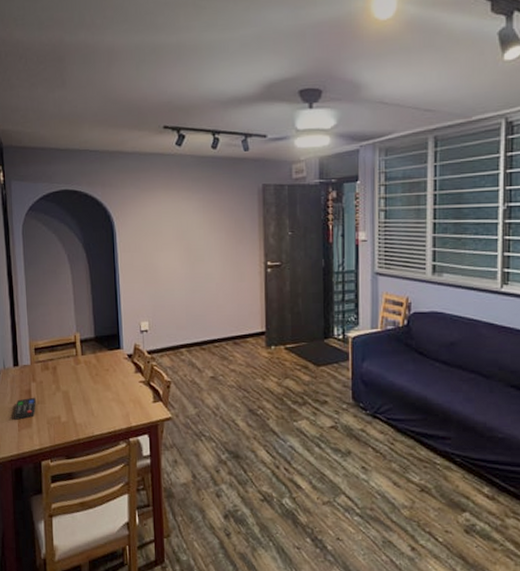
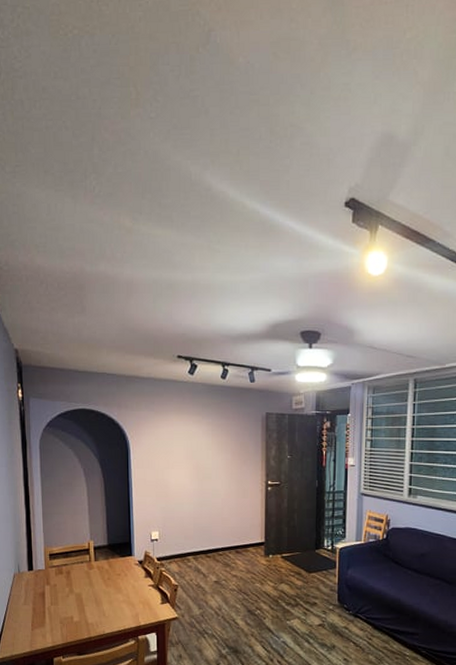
remote control: present [14,397,36,420] -> none [27,599,50,620]

